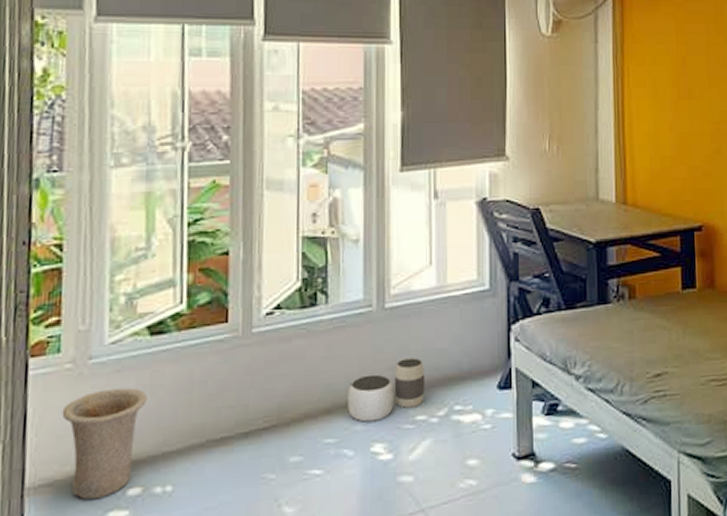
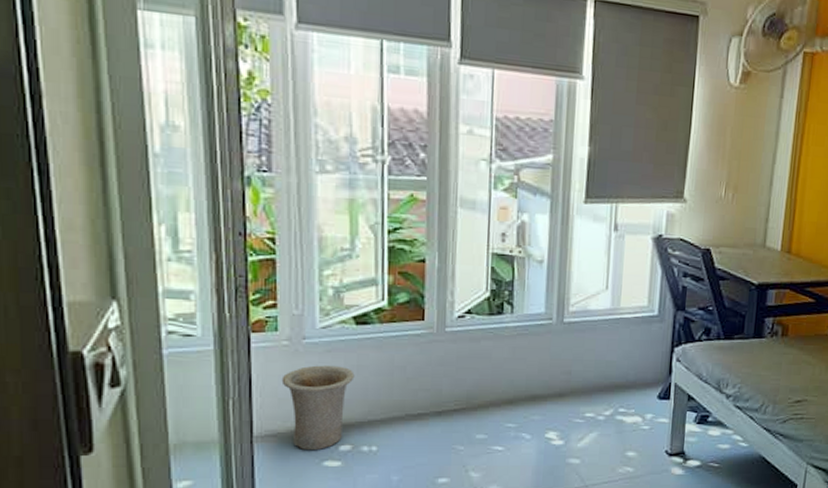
waste basket: present [348,358,426,422] -> none [527,366,596,414]

